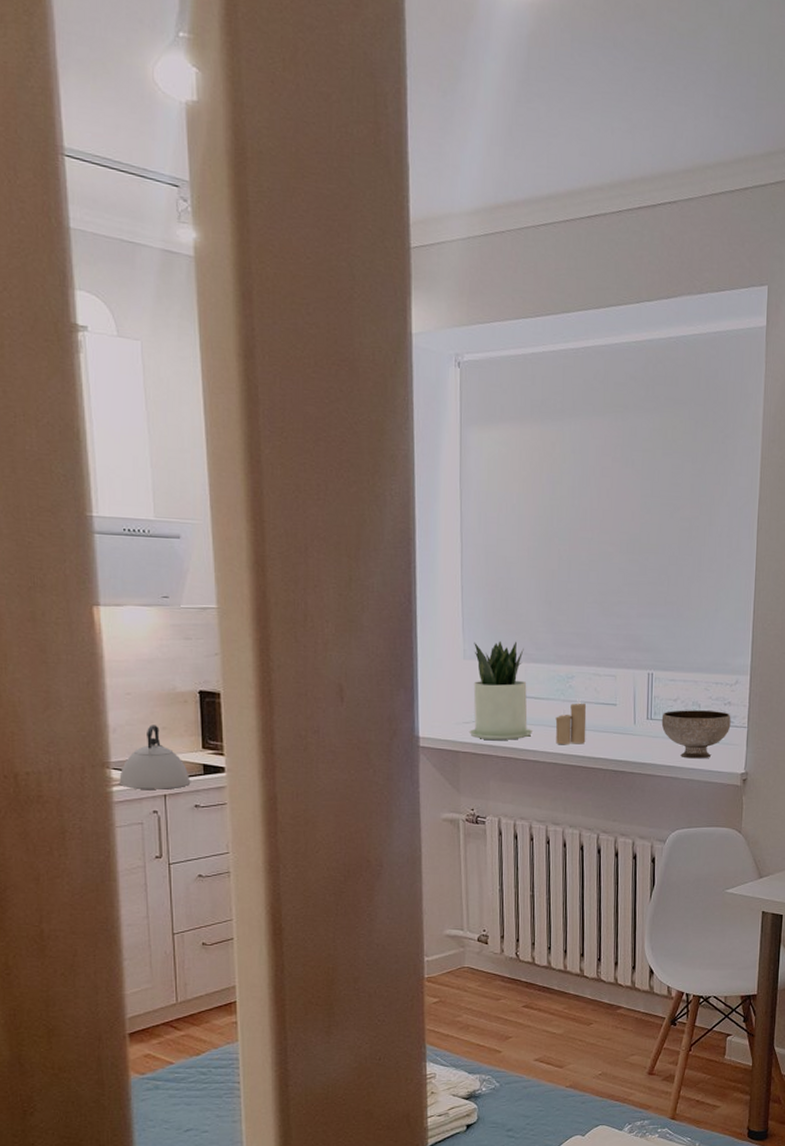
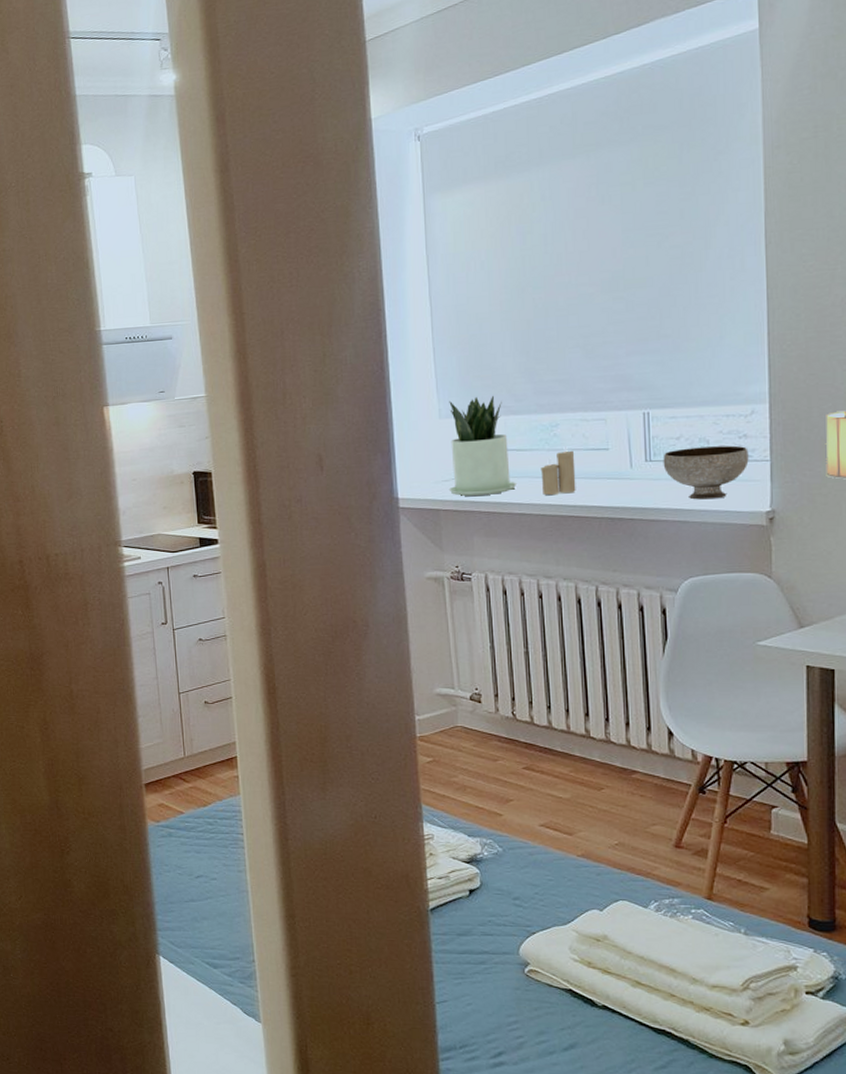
kettle: present [119,725,190,790] -> none [129,505,188,563]

